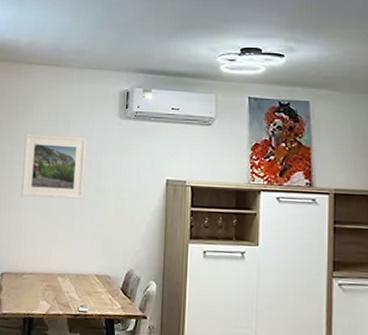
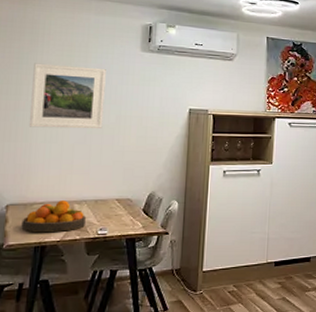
fruit bowl: none [13,272,69,305] -> present [21,200,87,233]

